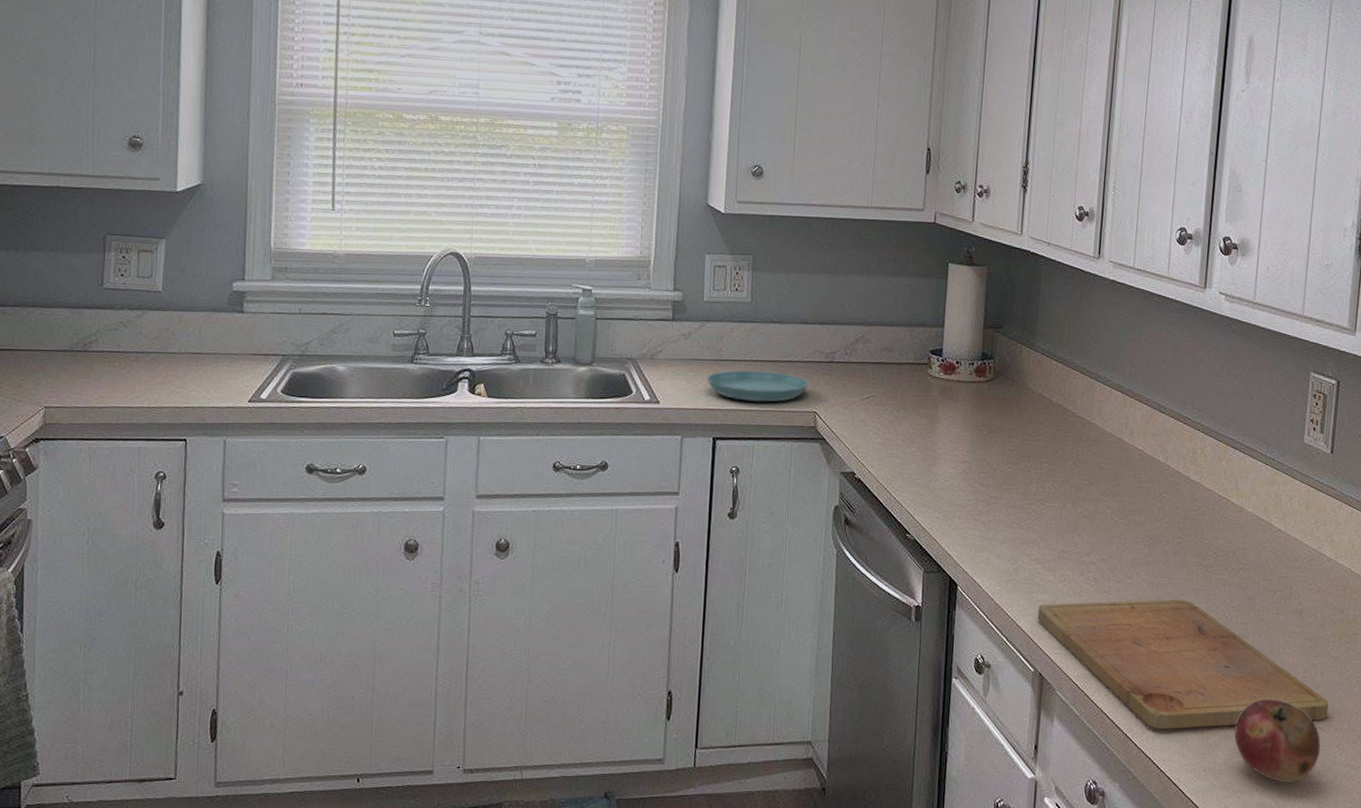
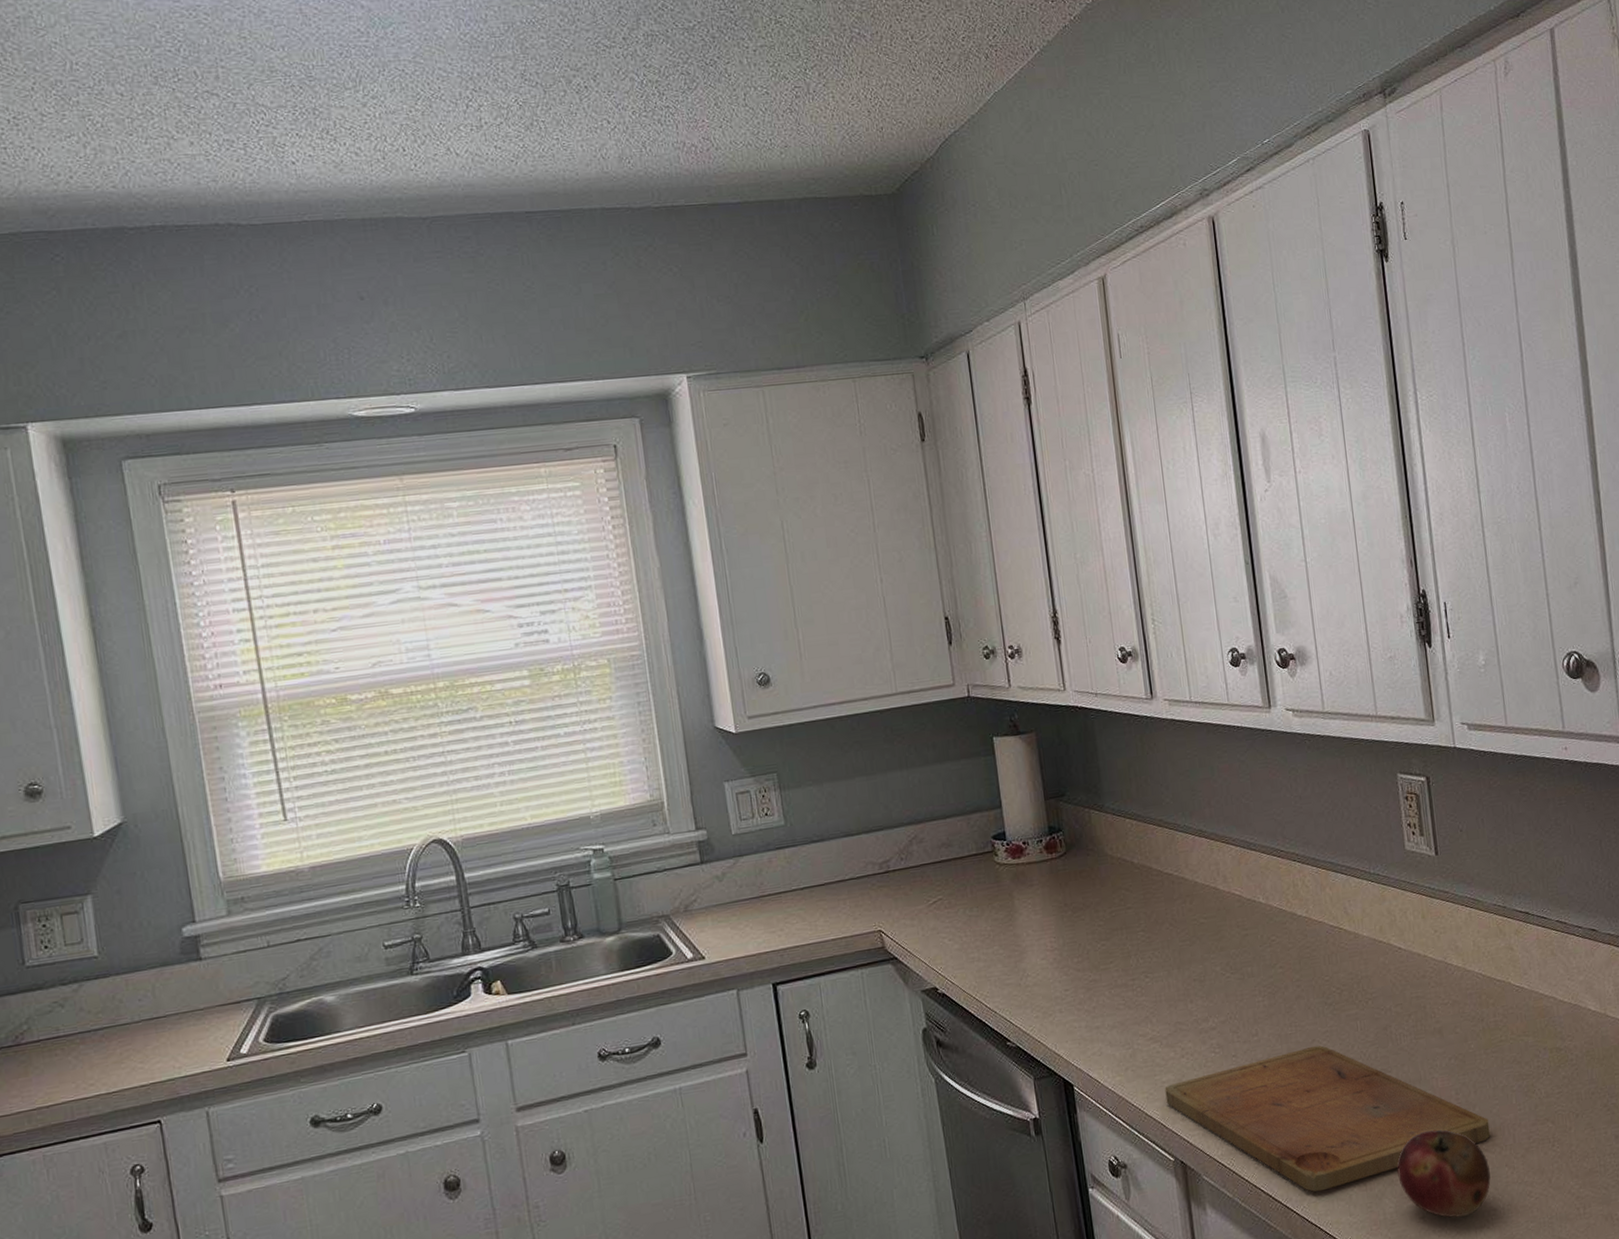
saucer: present [707,369,810,402] -> none [752,895,868,937]

